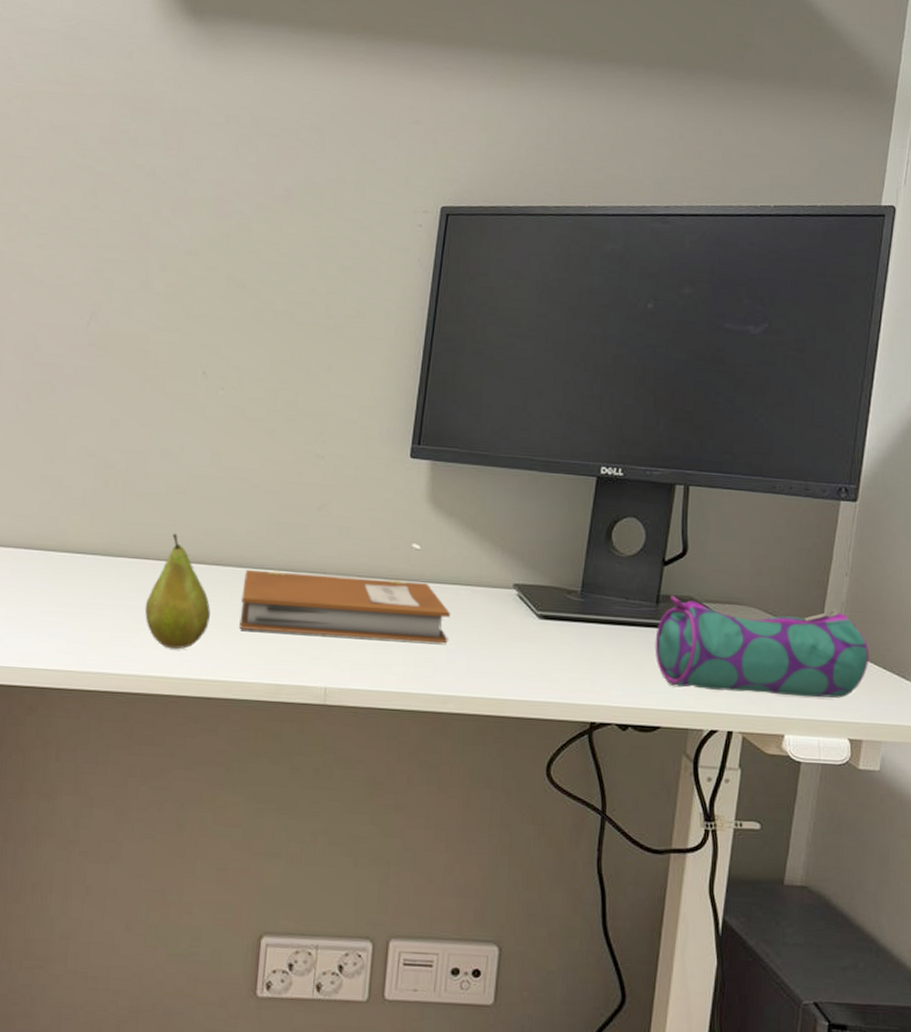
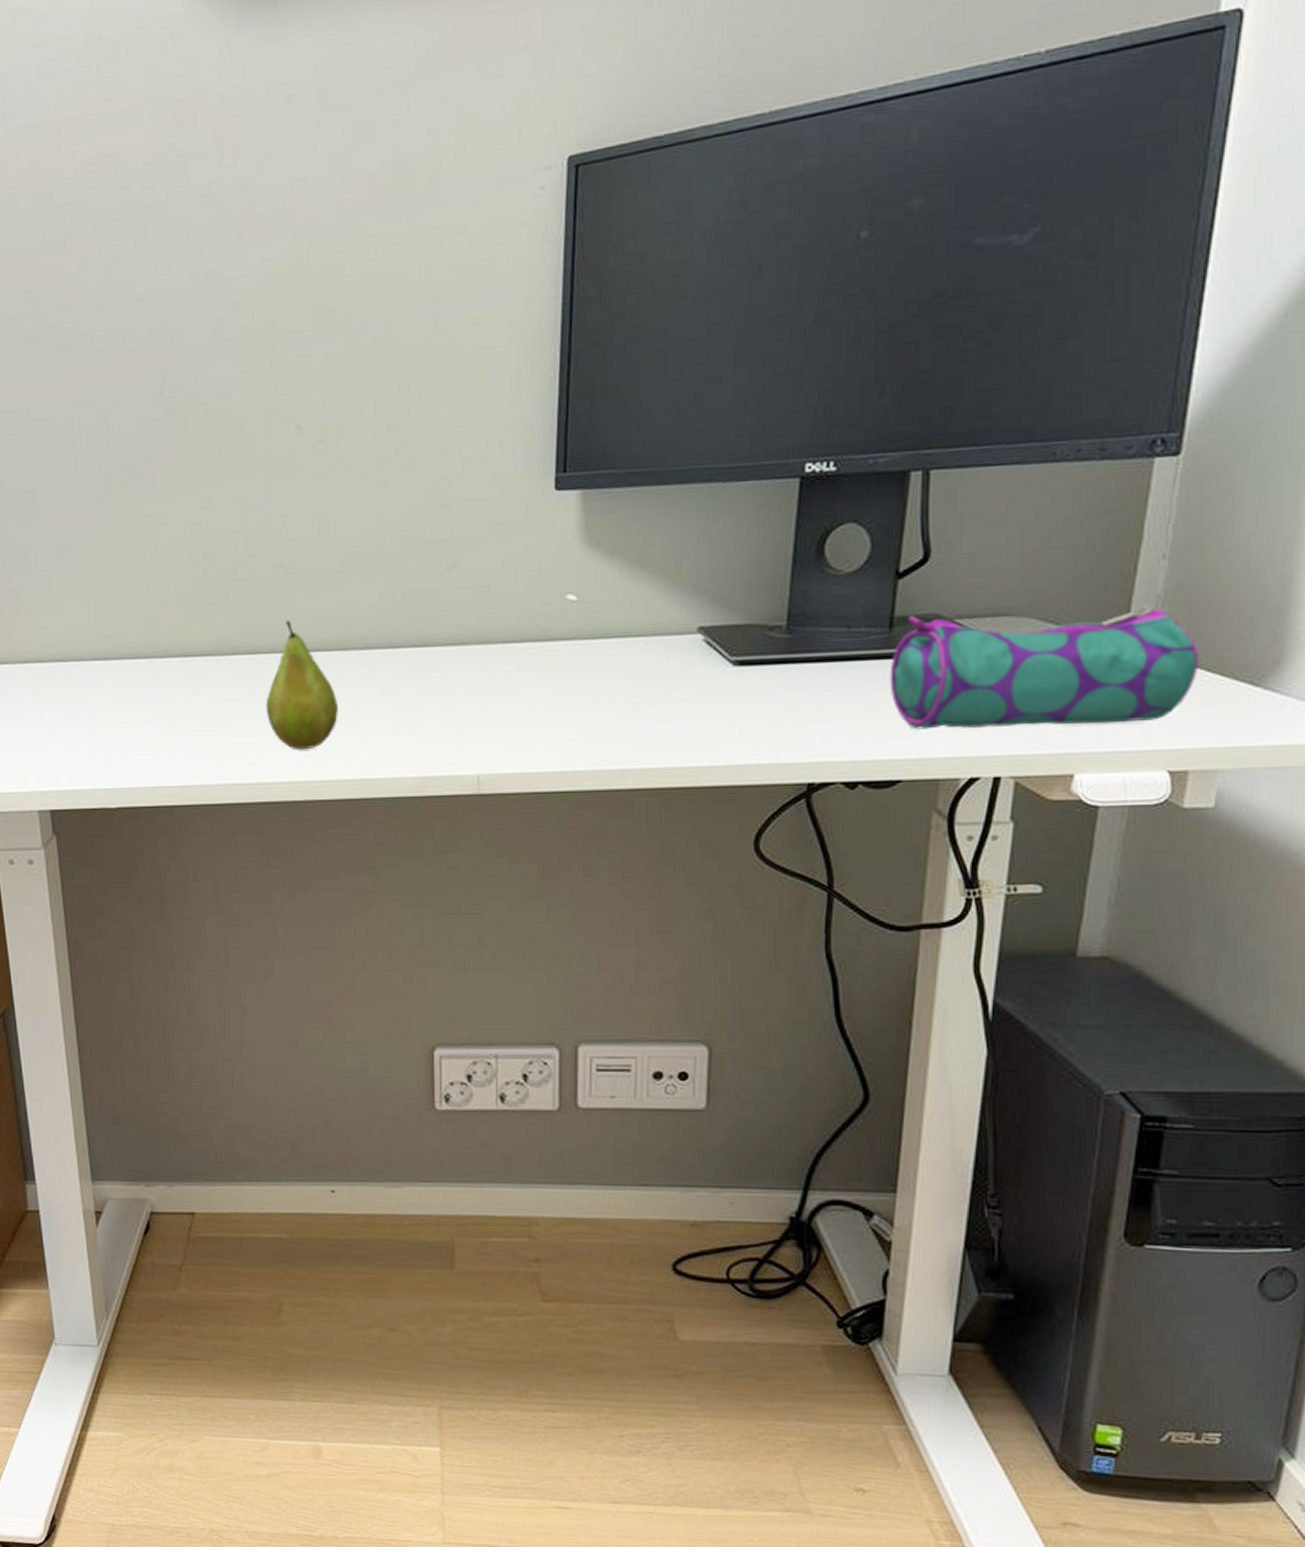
notebook: present [239,570,451,644] -> none [371,639,622,720]

